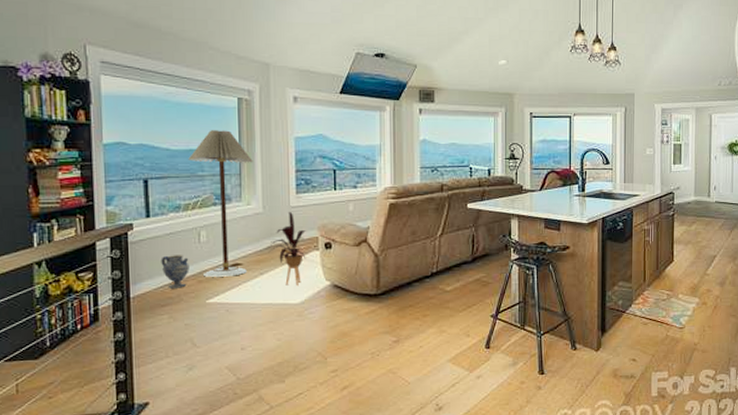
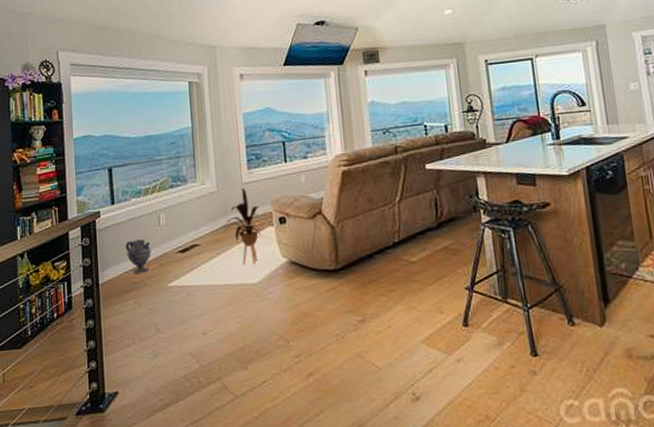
floor lamp: present [188,130,253,277] -> none [146,114,205,260]

